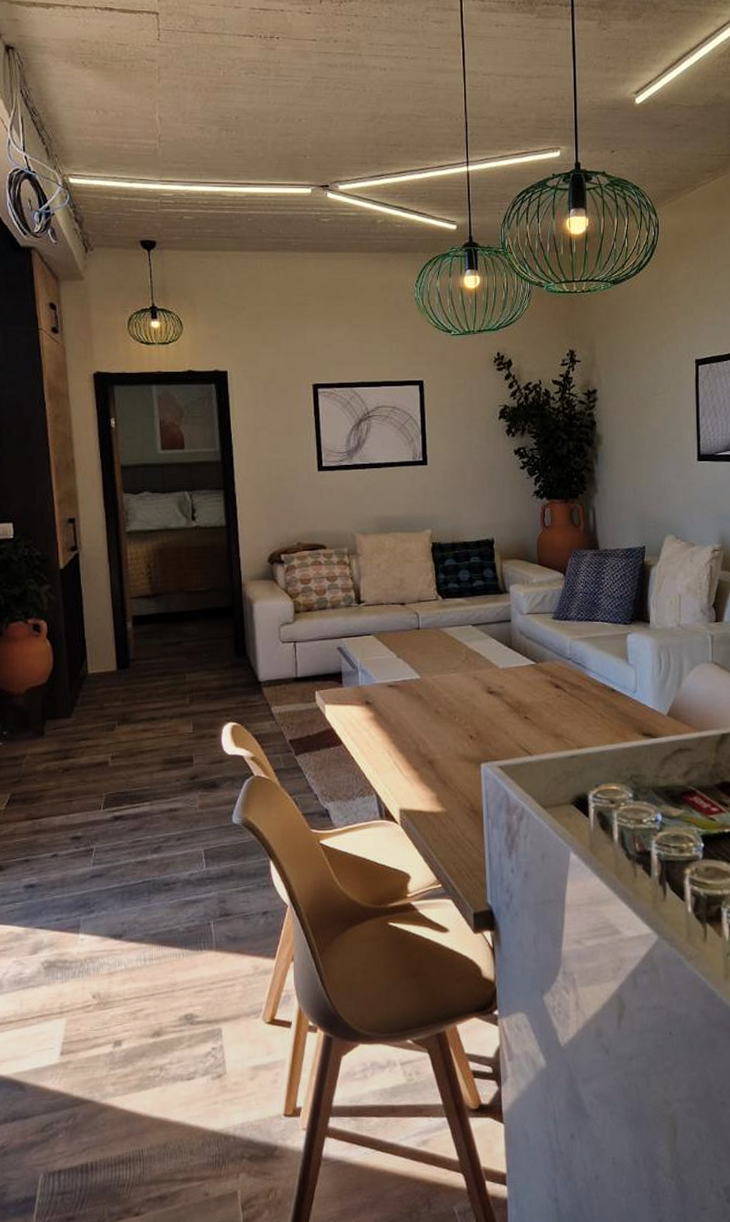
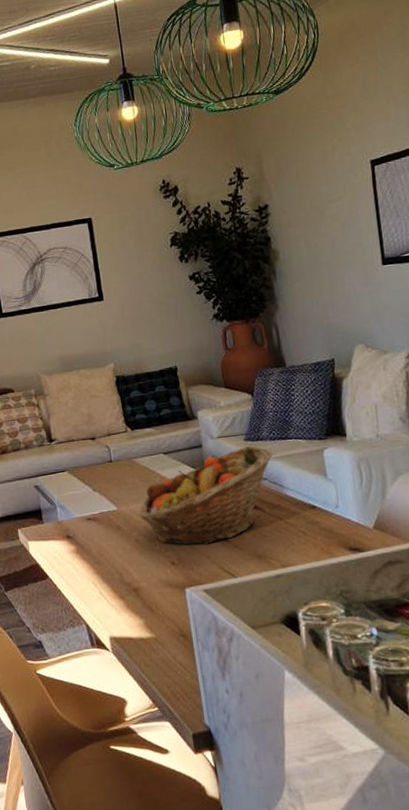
fruit basket: none [443,625,578,721] -> present [140,446,273,546]

